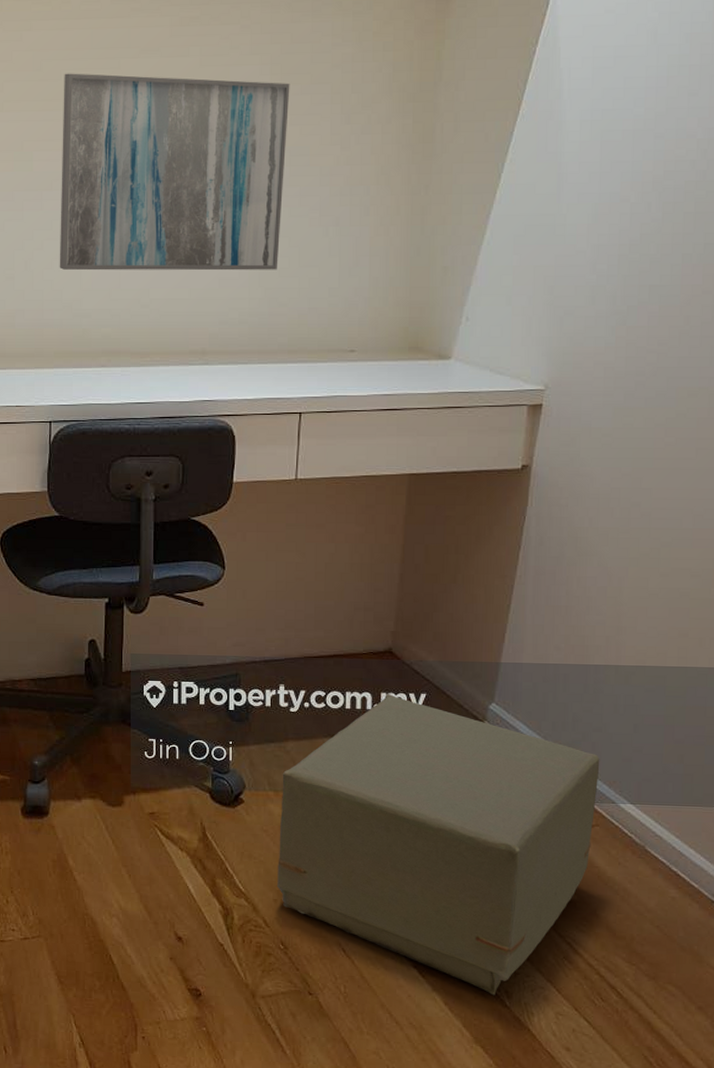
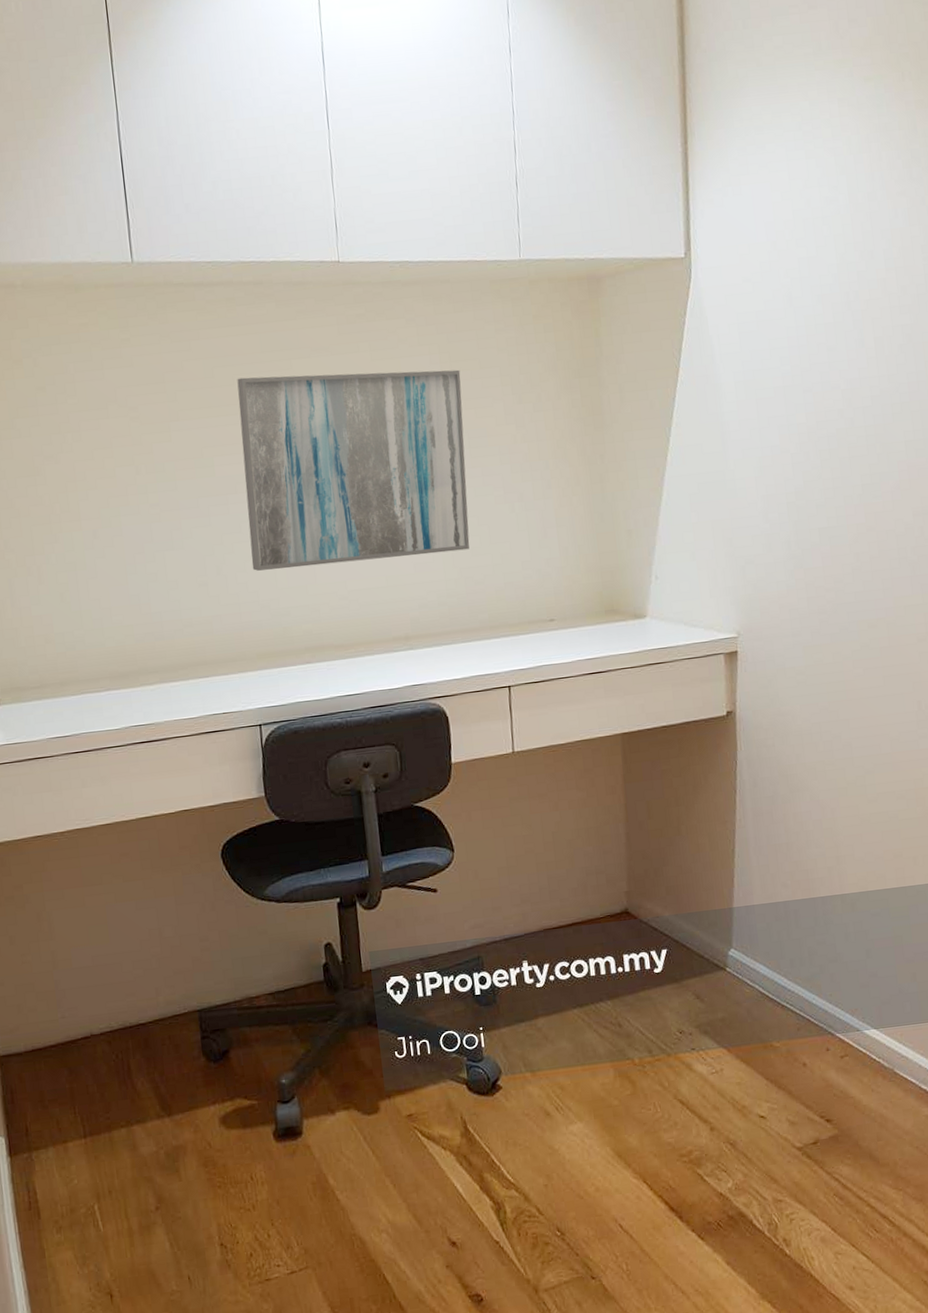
cardboard box: present [277,694,600,996] -> none [536,955,844,1246]

